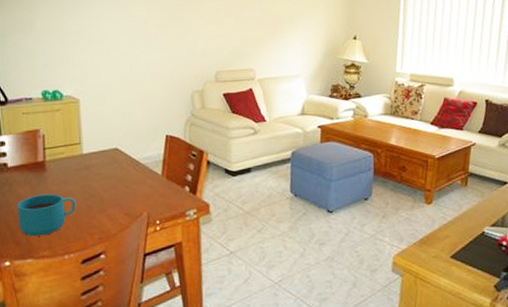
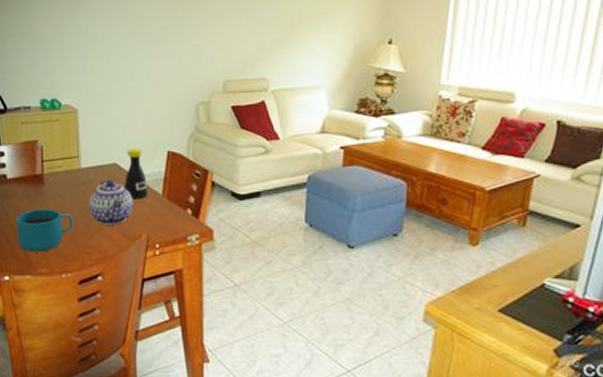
teapot: none [91,164,134,206] -> present [89,180,133,225]
bottle: none [125,133,149,181] -> present [123,148,149,200]

